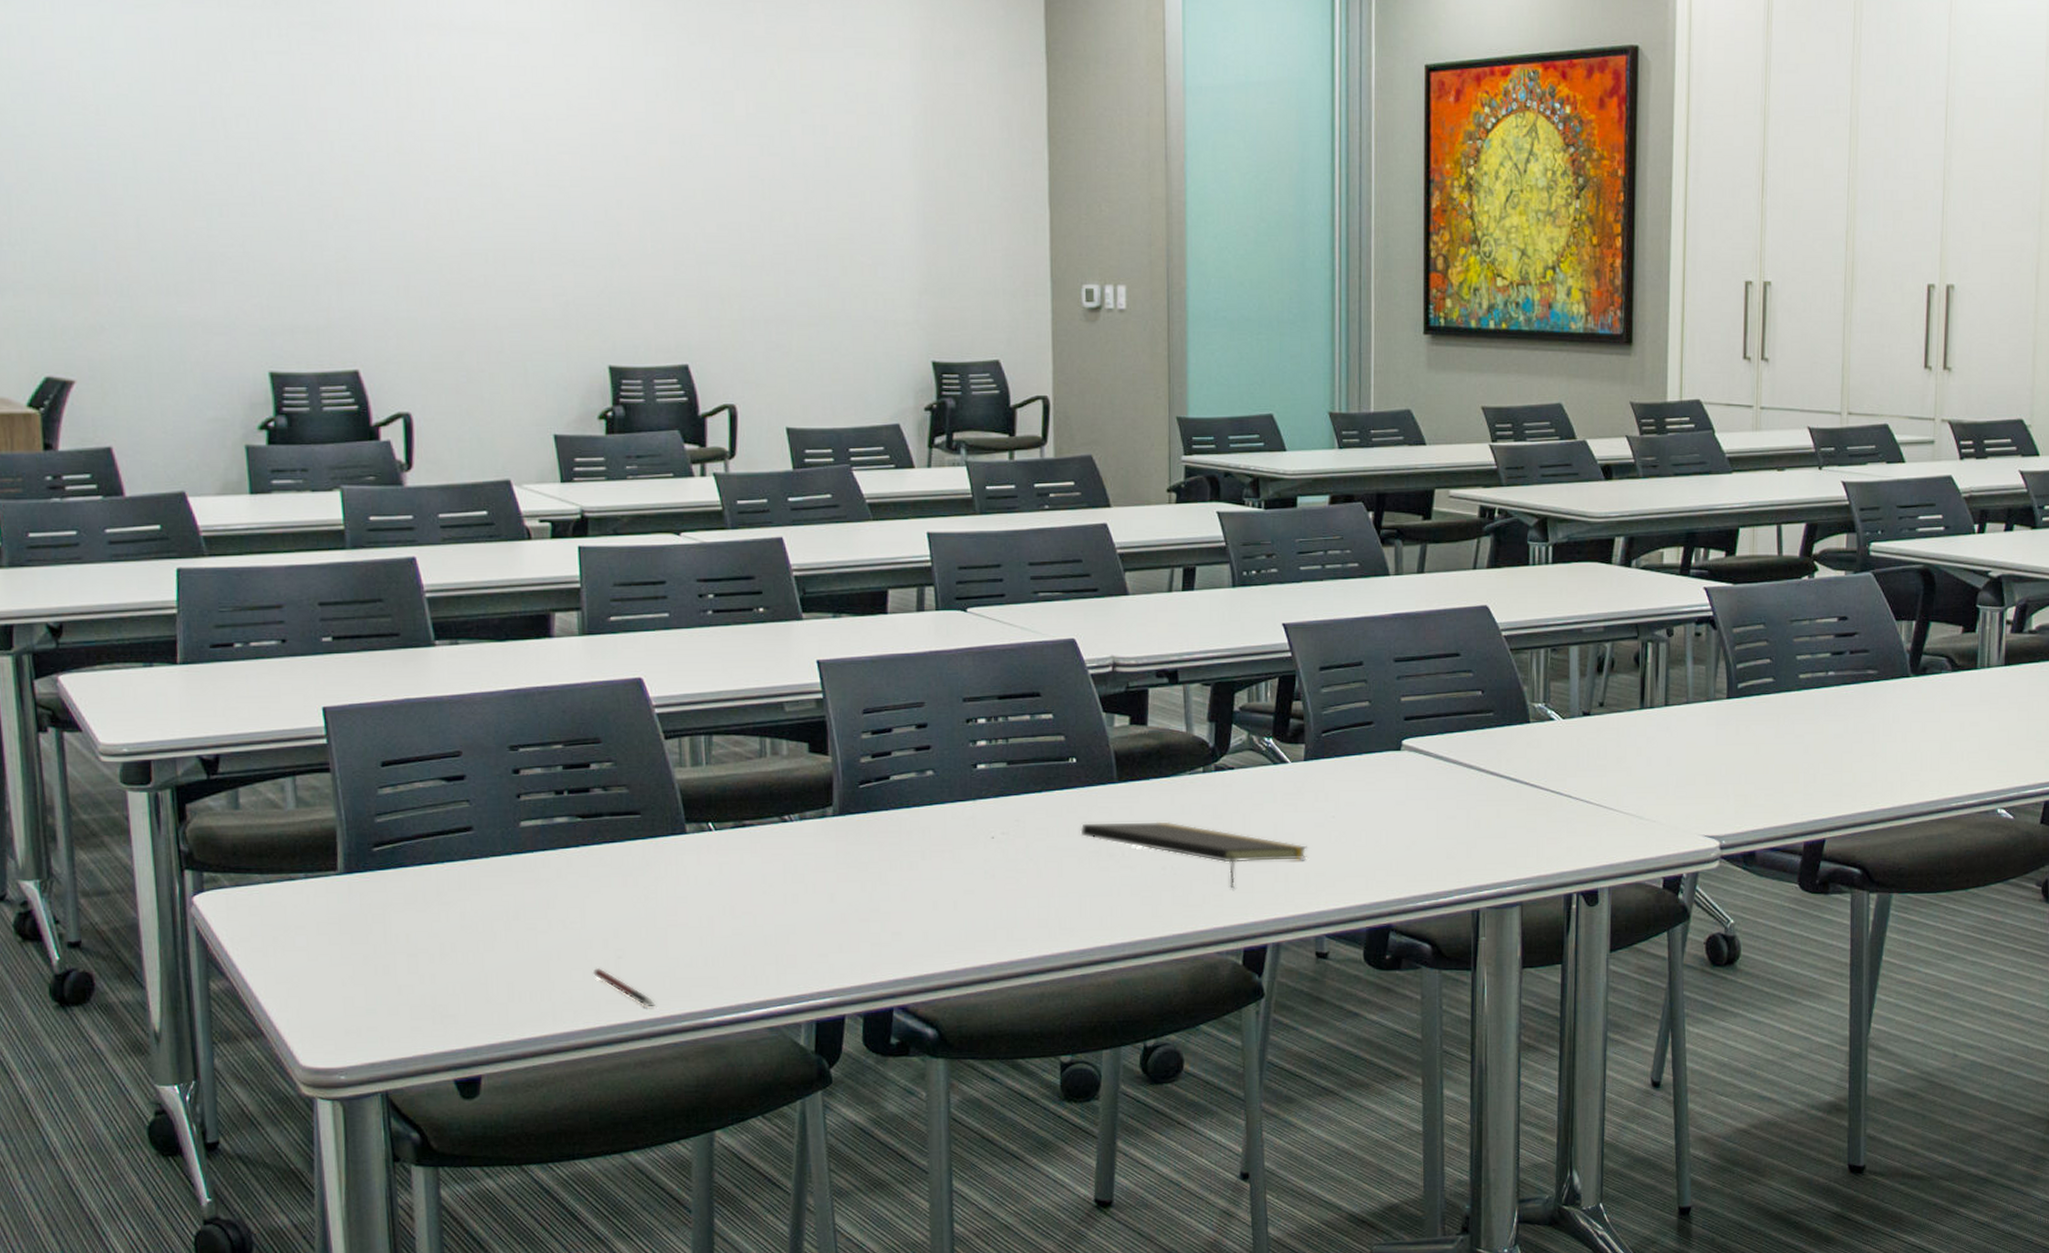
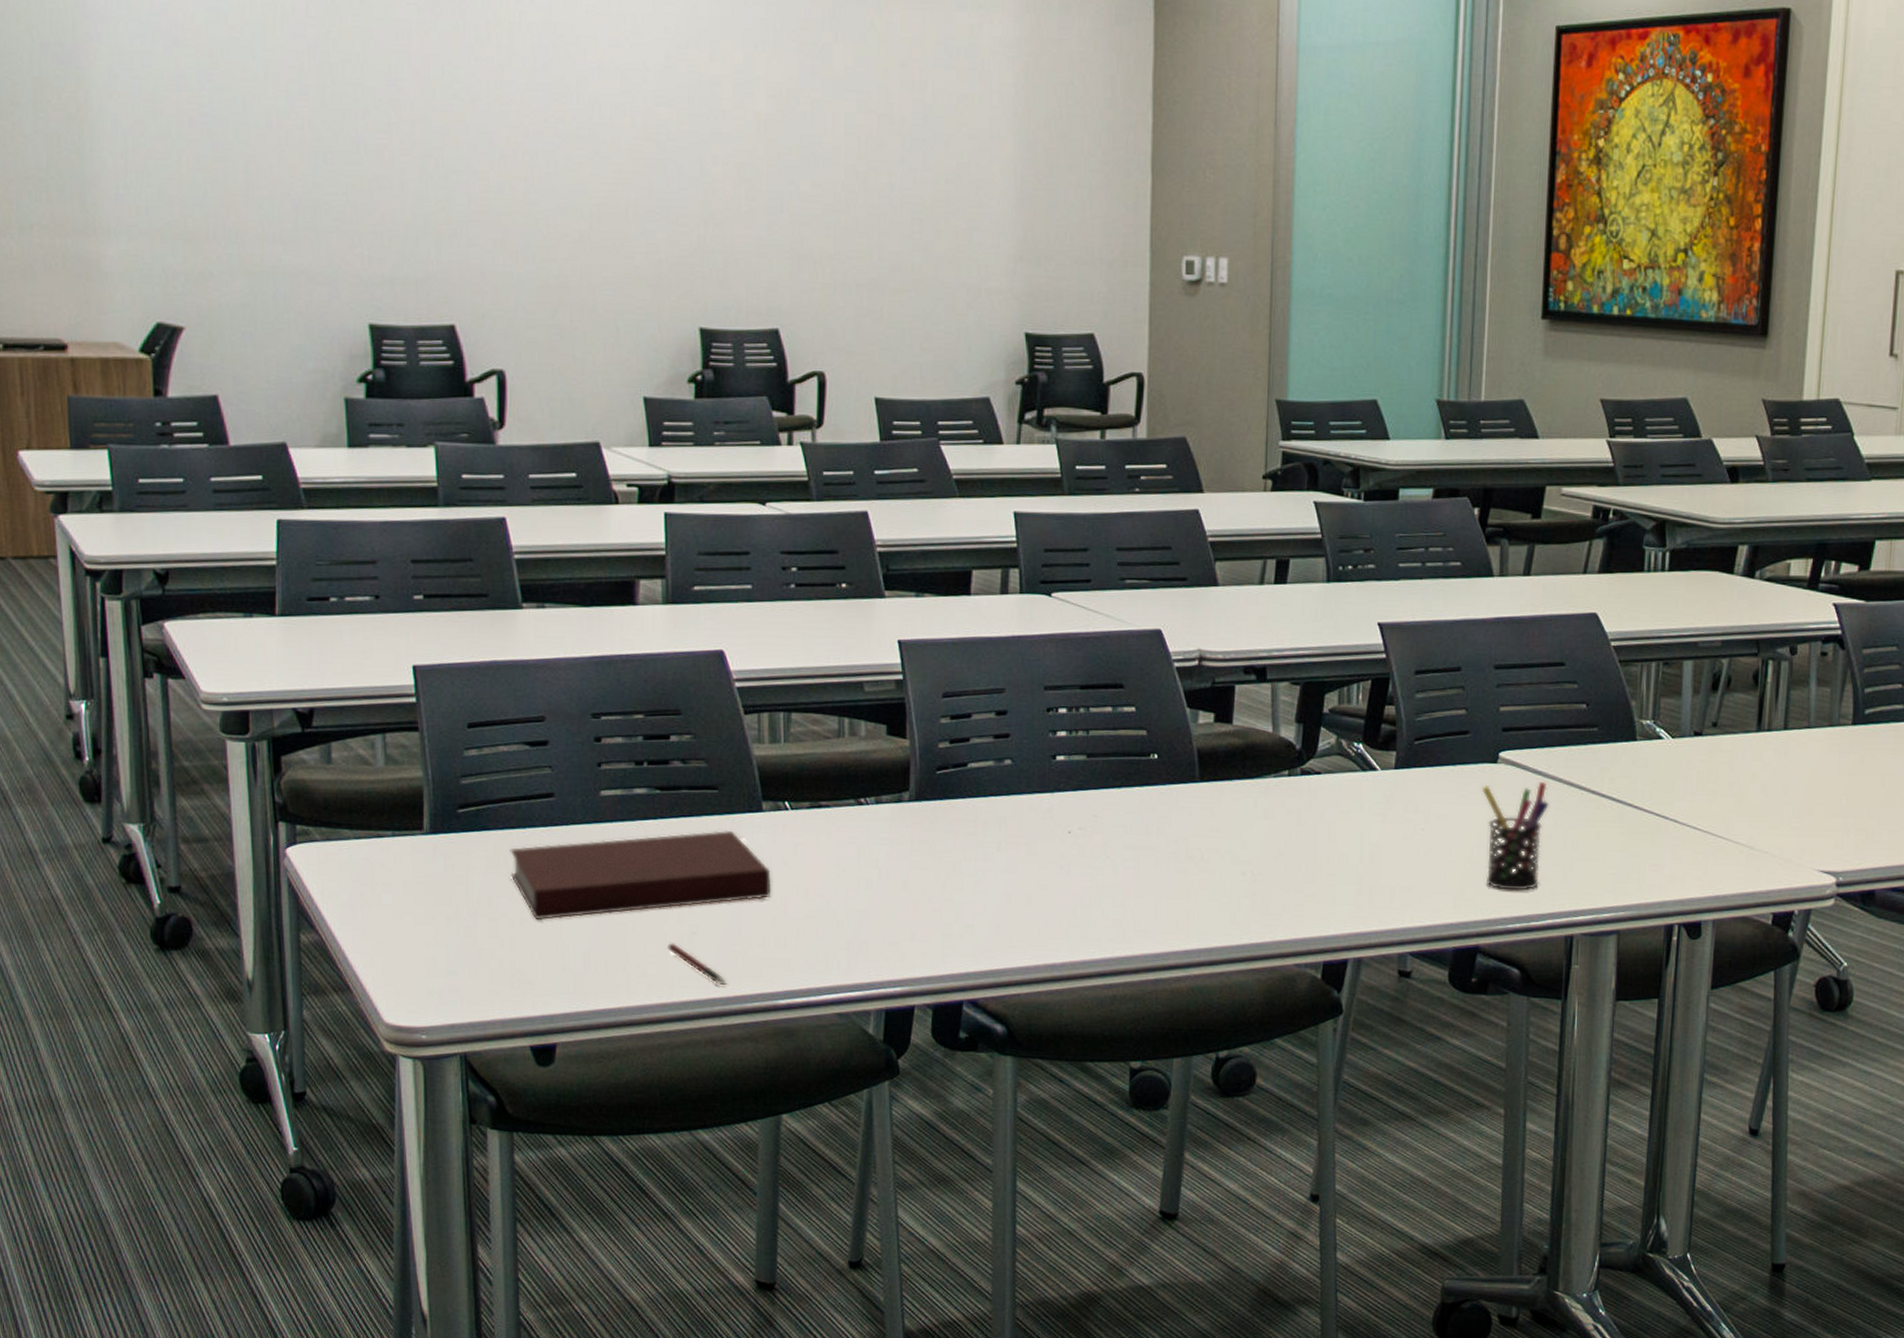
notebook: none [428,853,697,954] -> present [510,830,771,921]
notepad: present [1080,821,1308,888] -> none [1159,822,1395,898]
pen holder: none [1387,766,1451,870] -> present [1481,782,1549,891]

